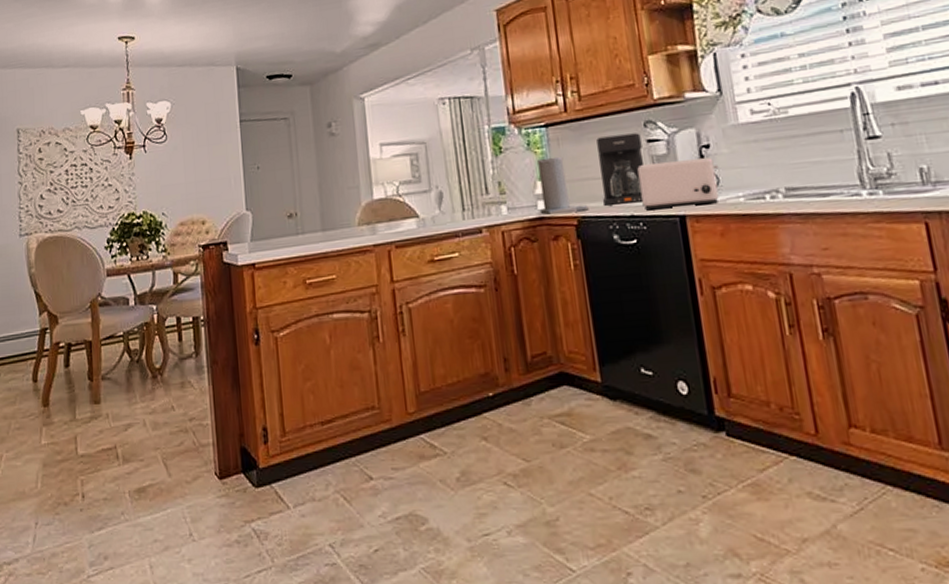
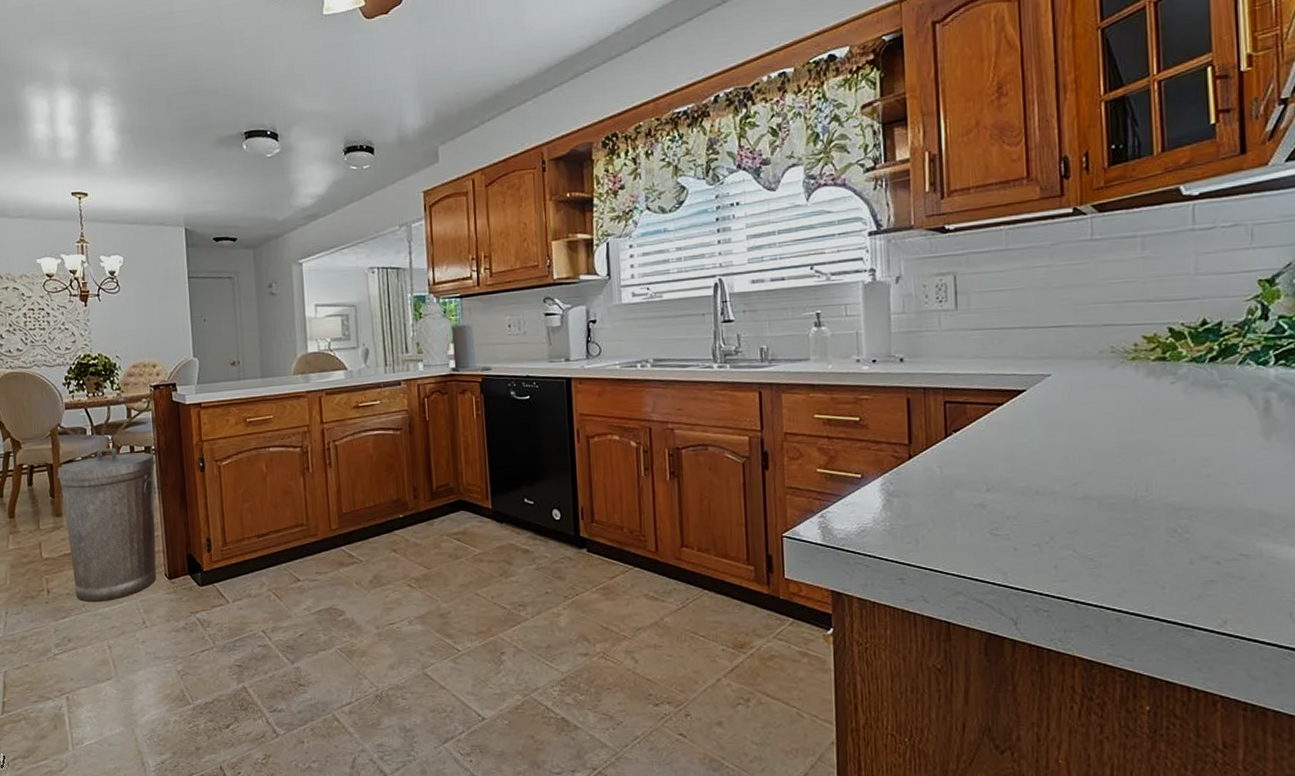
trash can: none [96,320,206,509] -> present [57,448,157,602]
coffee maker: present [596,133,644,207] -> none [503,307,541,368]
toaster: present [637,157,719,211] -> none [535,331,602,373]

